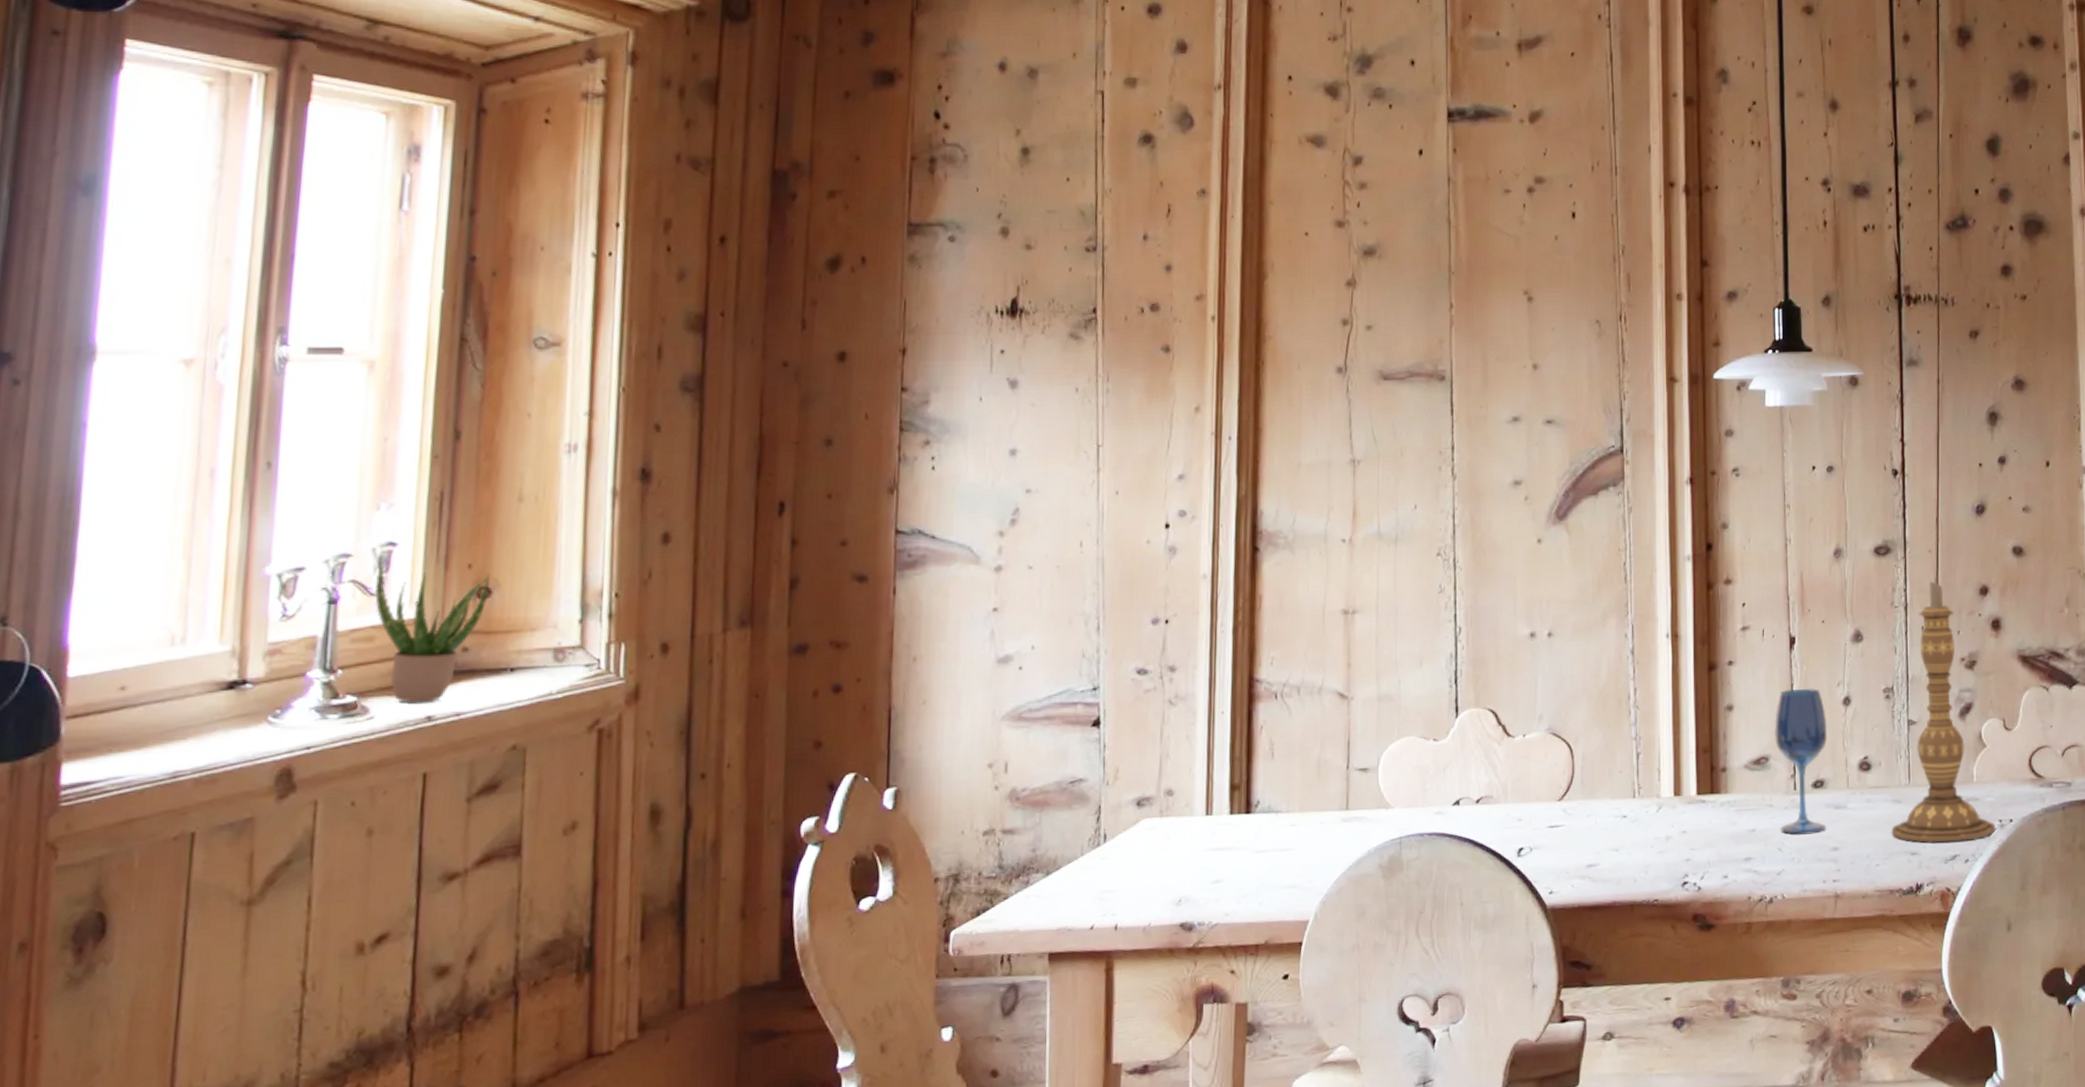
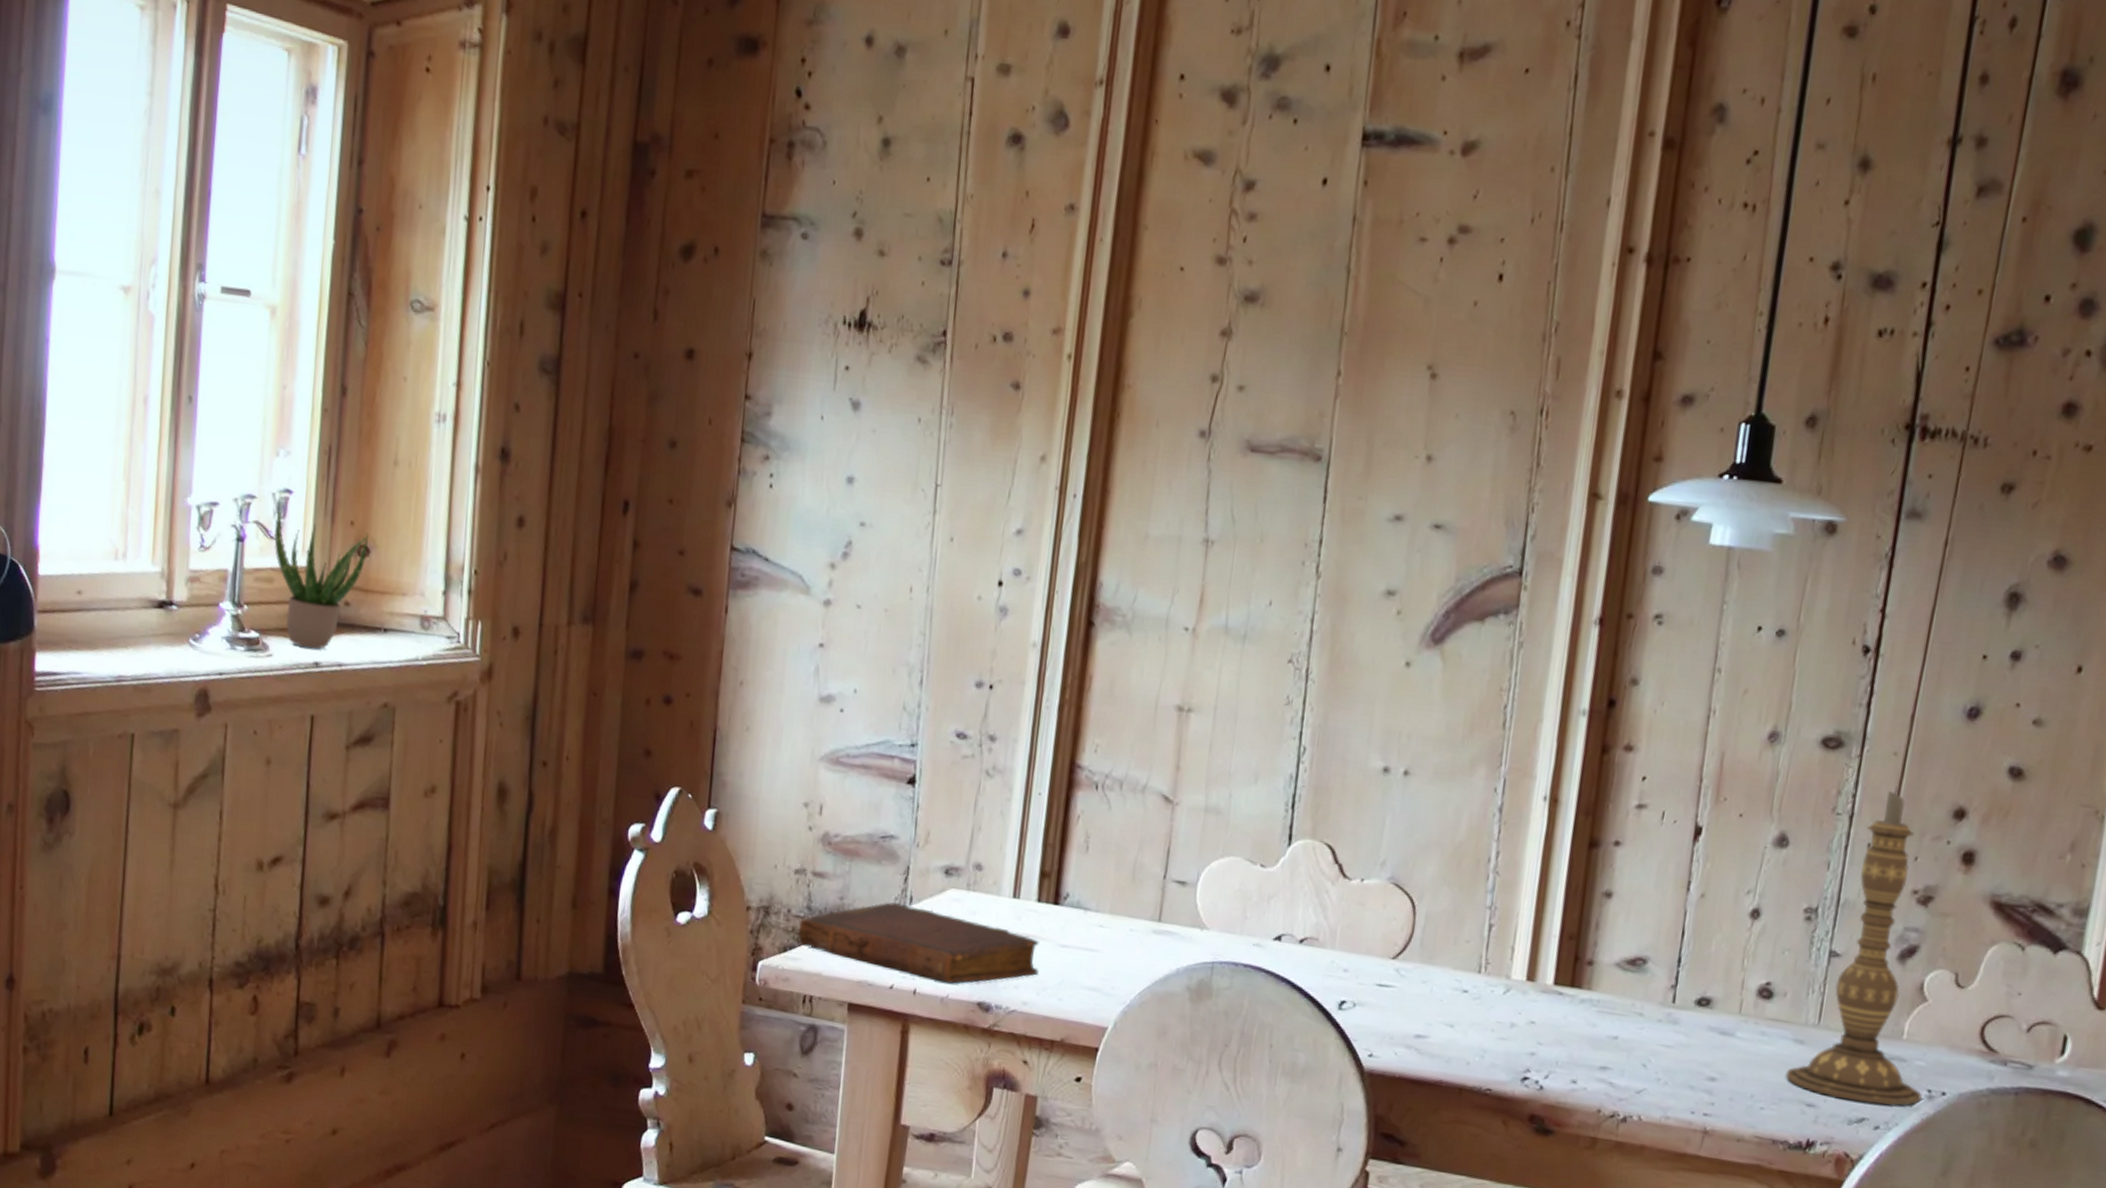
diary: none [991,843,1237,912] -> present [798,902,1039,984]
wineglass: present [1774,689,1828,834] -> none [1648,887,1728,1056]

